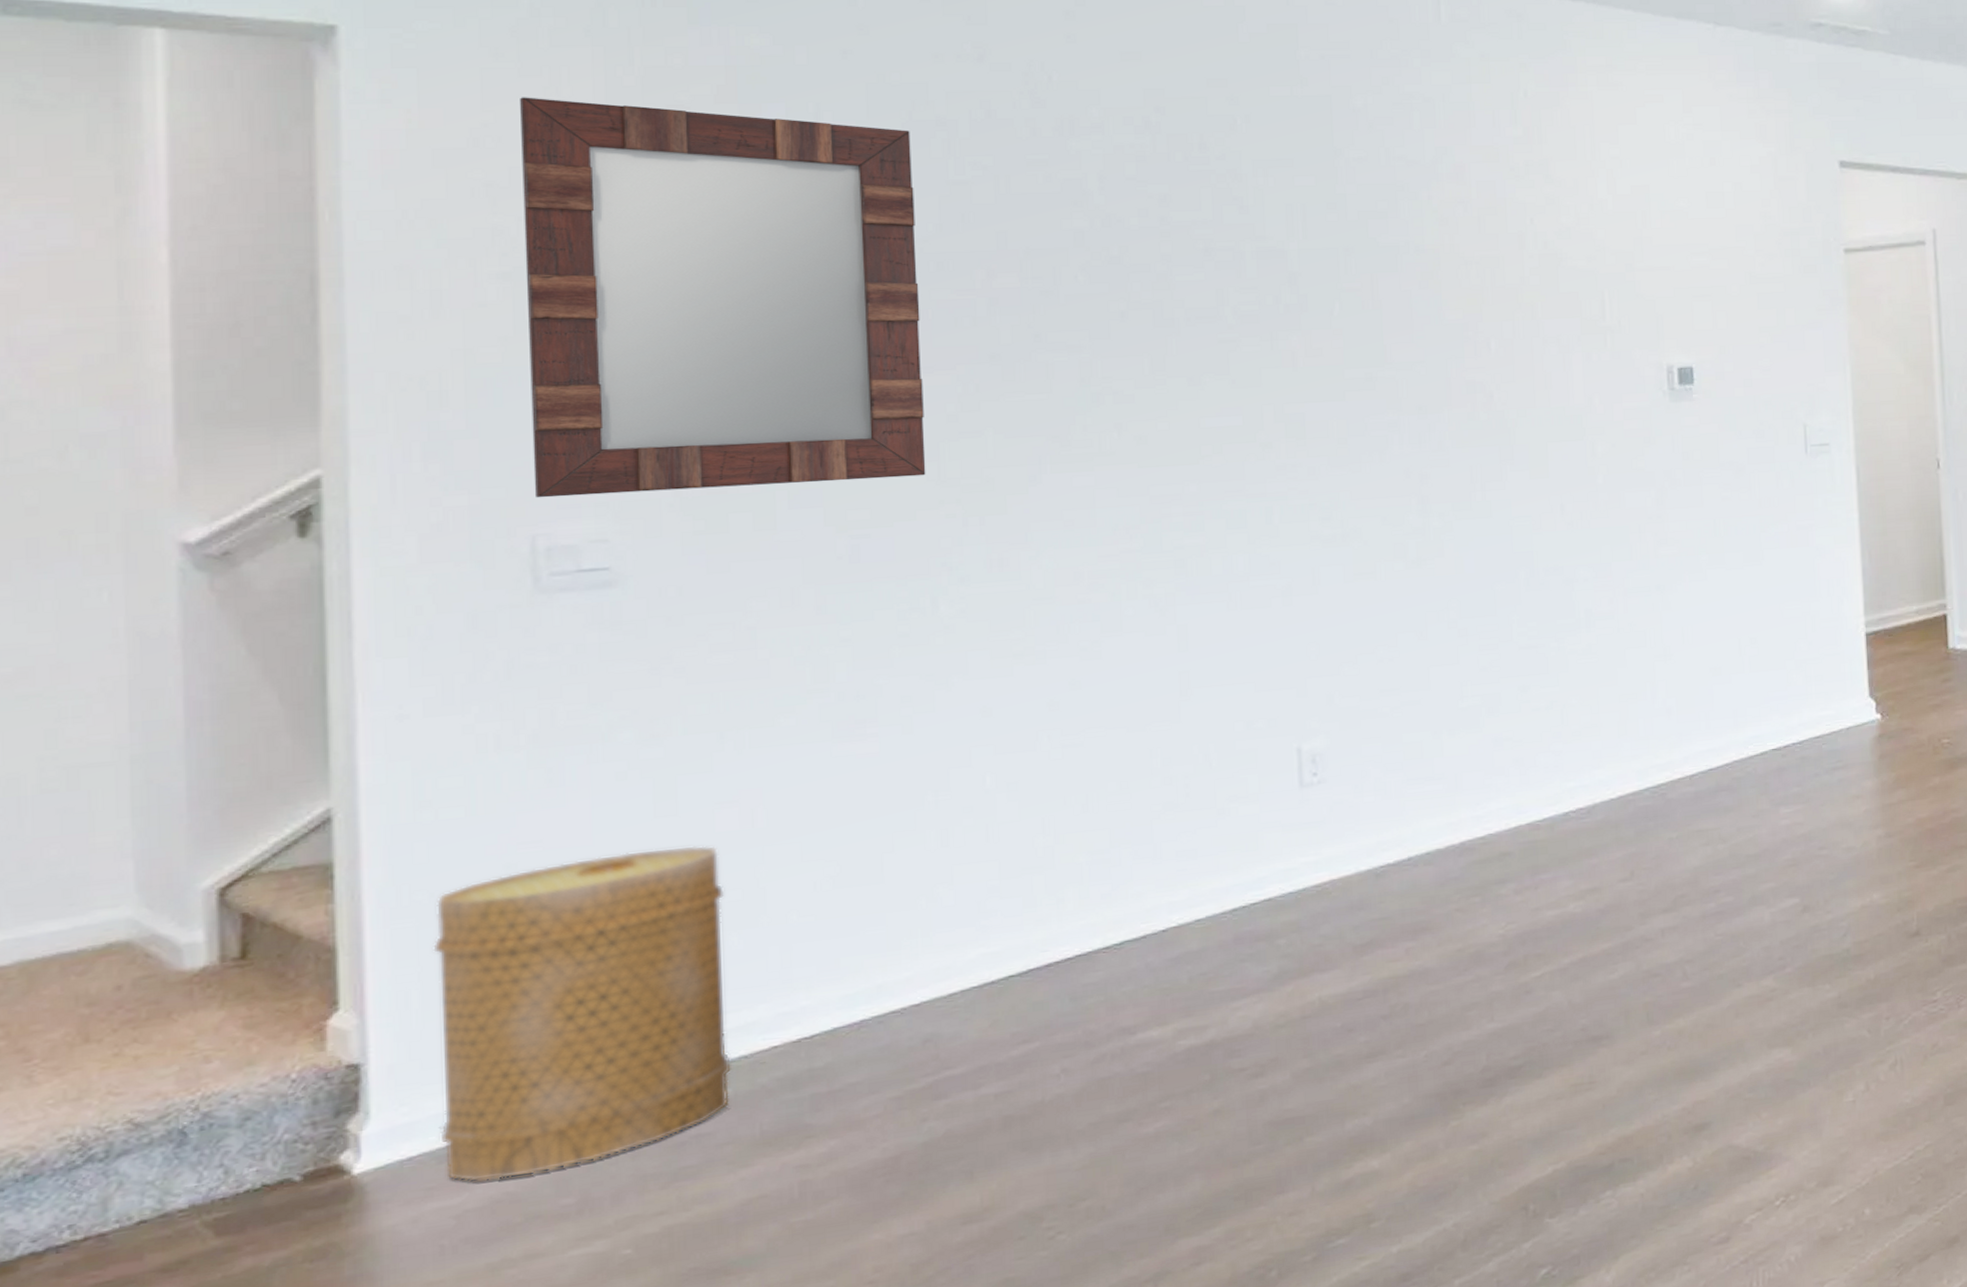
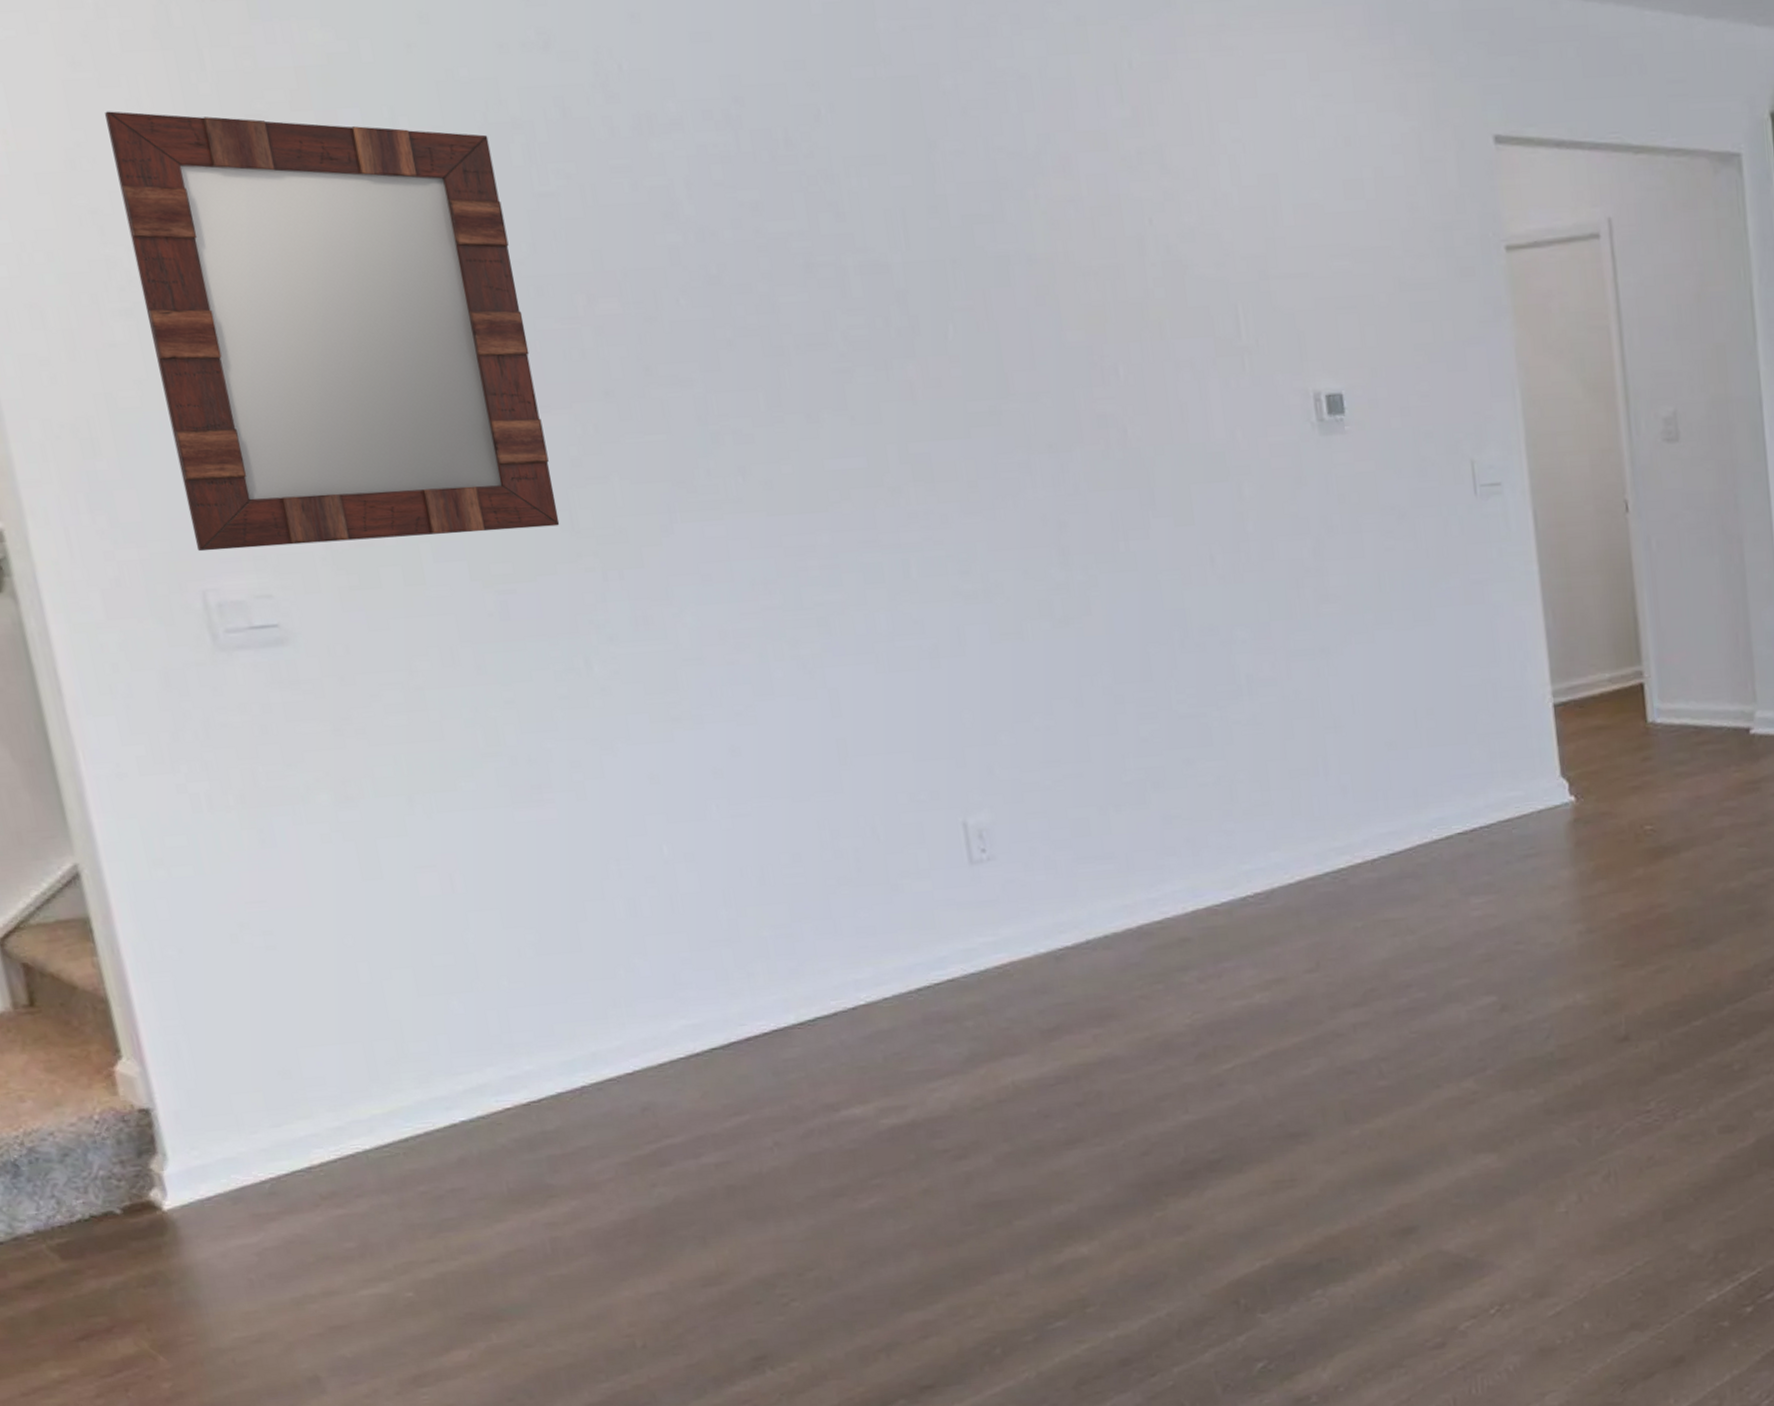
basket: present [433,845,733,1182] -> none [185,908,476,1223]

